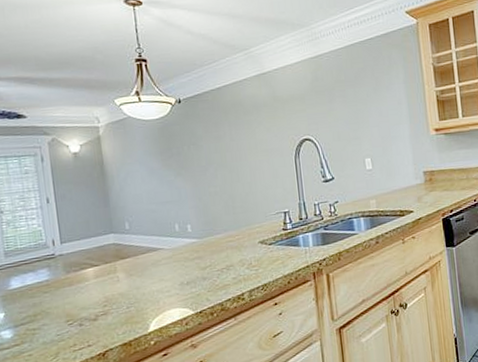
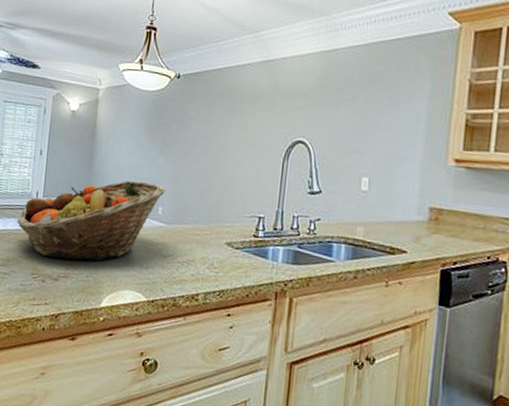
fruit basket: none [36,204,191,301] -> present [17,181,166,261]

